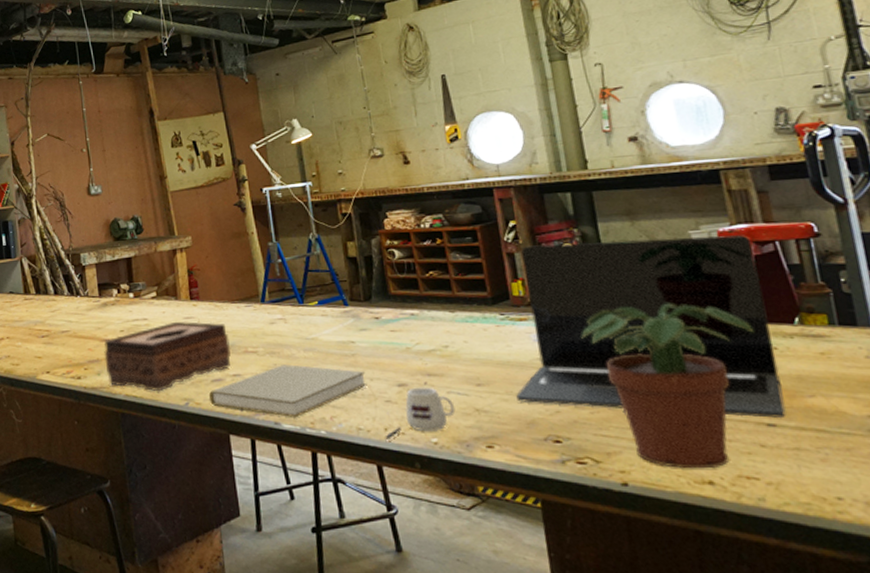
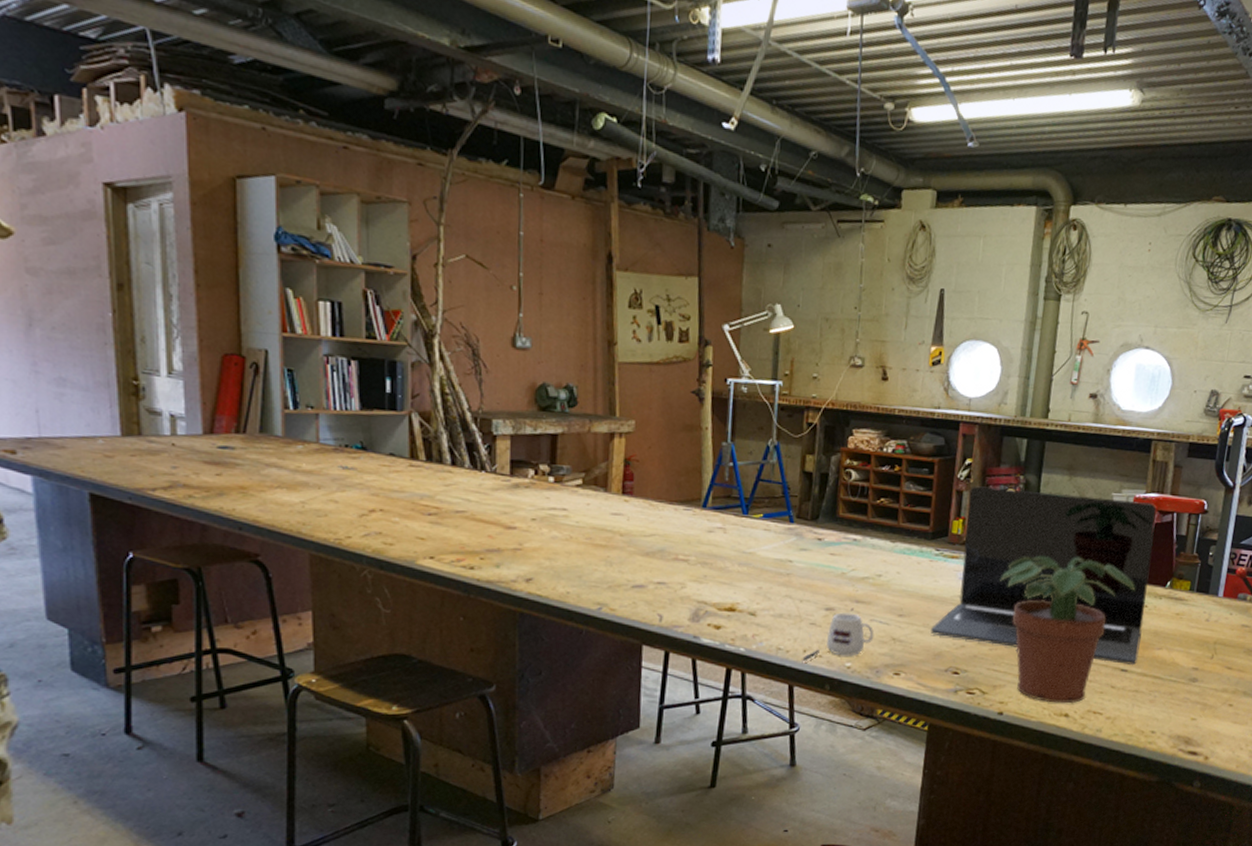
tissue box: present [104,321,231,391] -> none [507,516,660,592]
book: present [209,364,367,417] -> none [627,577,797,632]

